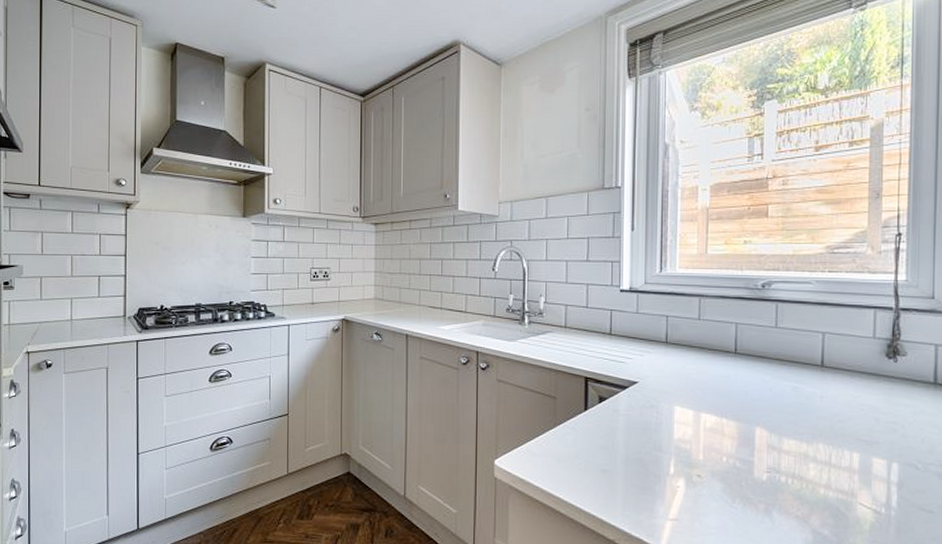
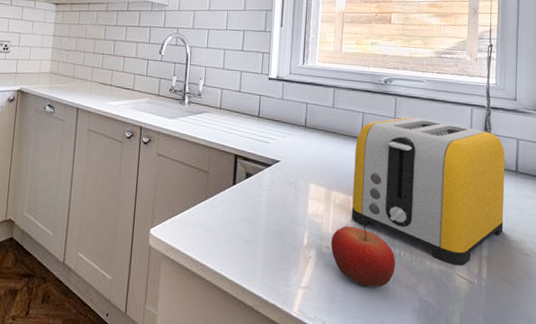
fruit: none [702,450,782,519] -> present [330,224,396,288]
toaster: none [726,325,920,494] -> present [352,116,505,266]

